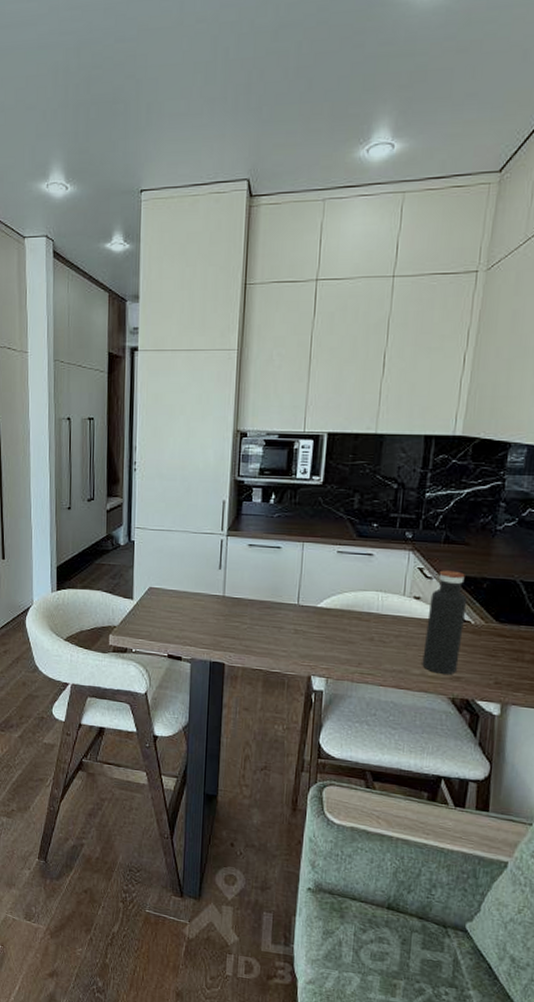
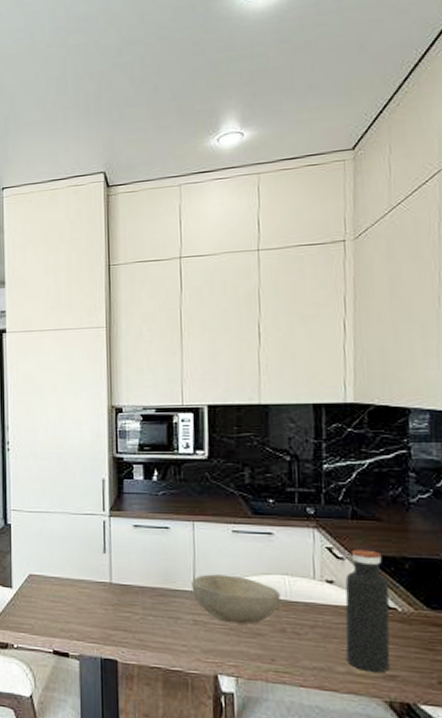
bowl: none [295,589,373,634] -> present [190,574,280,624]

